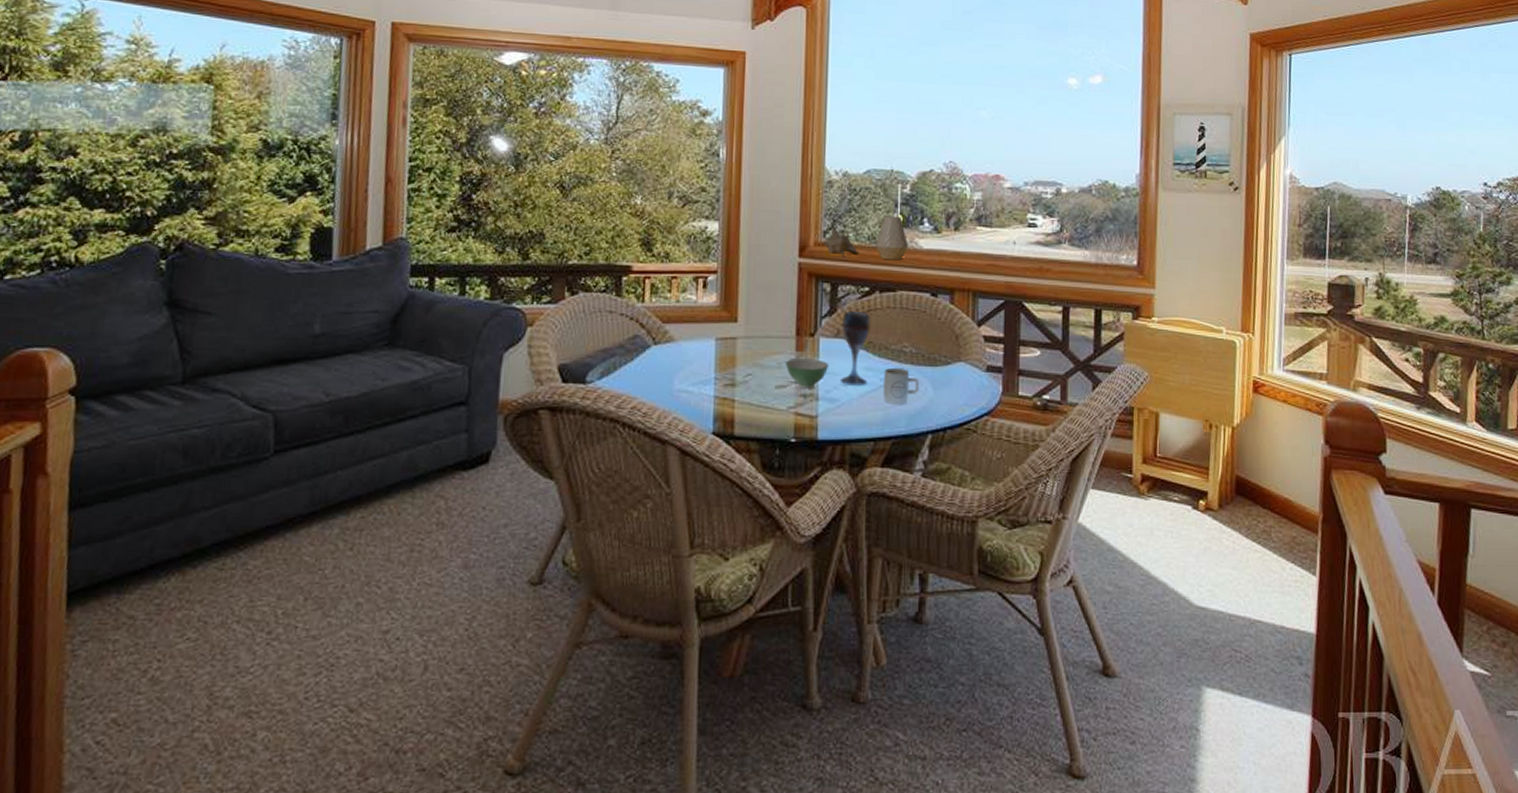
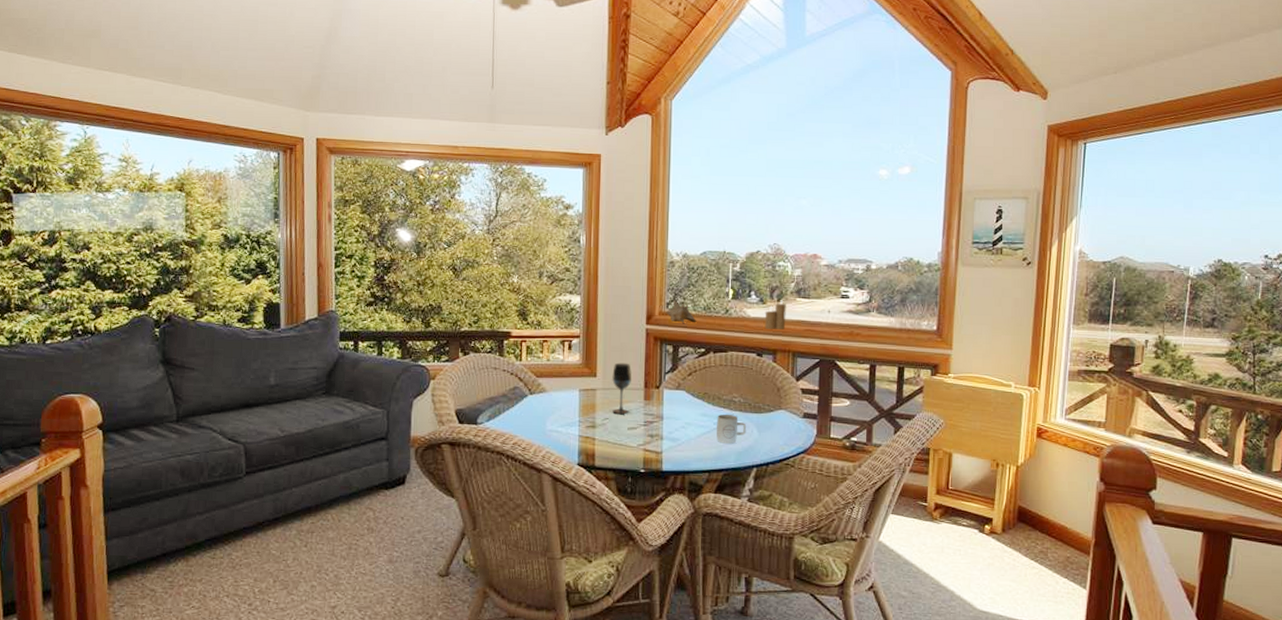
wine glass: none [756,304,781,370] -> present [612,362,632,415]
bowl: present [786,358,830,389] -> none [636,406,672,431]
cup: present [839,311,871,387] -> none [680,368,706,429]
vase: present [875,216,909,261] -> none [710,290,738,327]
candle: none [939,229,966,265] -> present [764,300,787,331]

